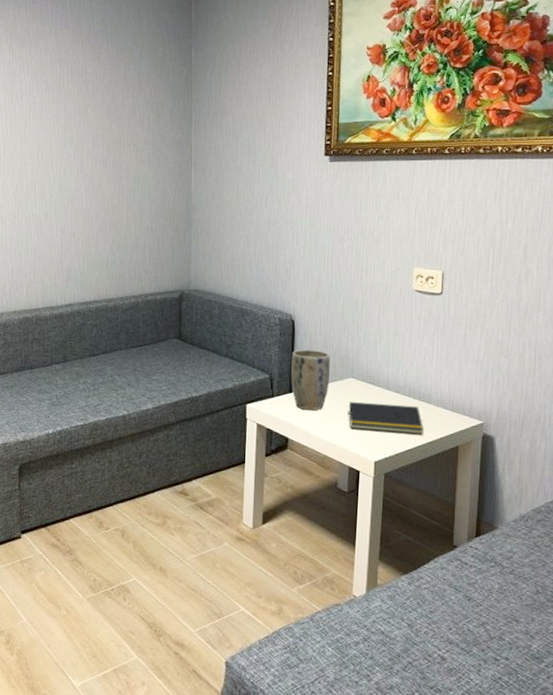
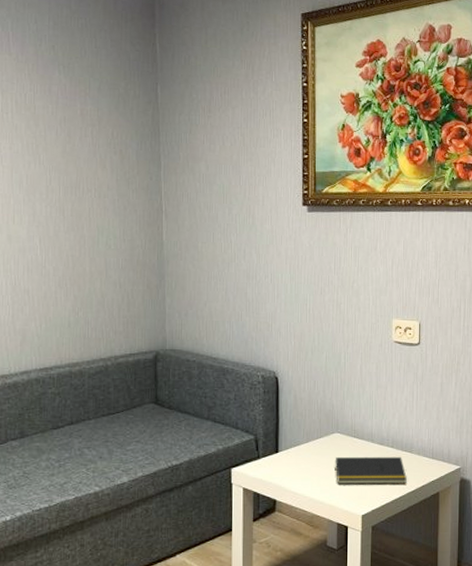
plant pot: present [291,349,330,411] -> none [276,407,315,470]

